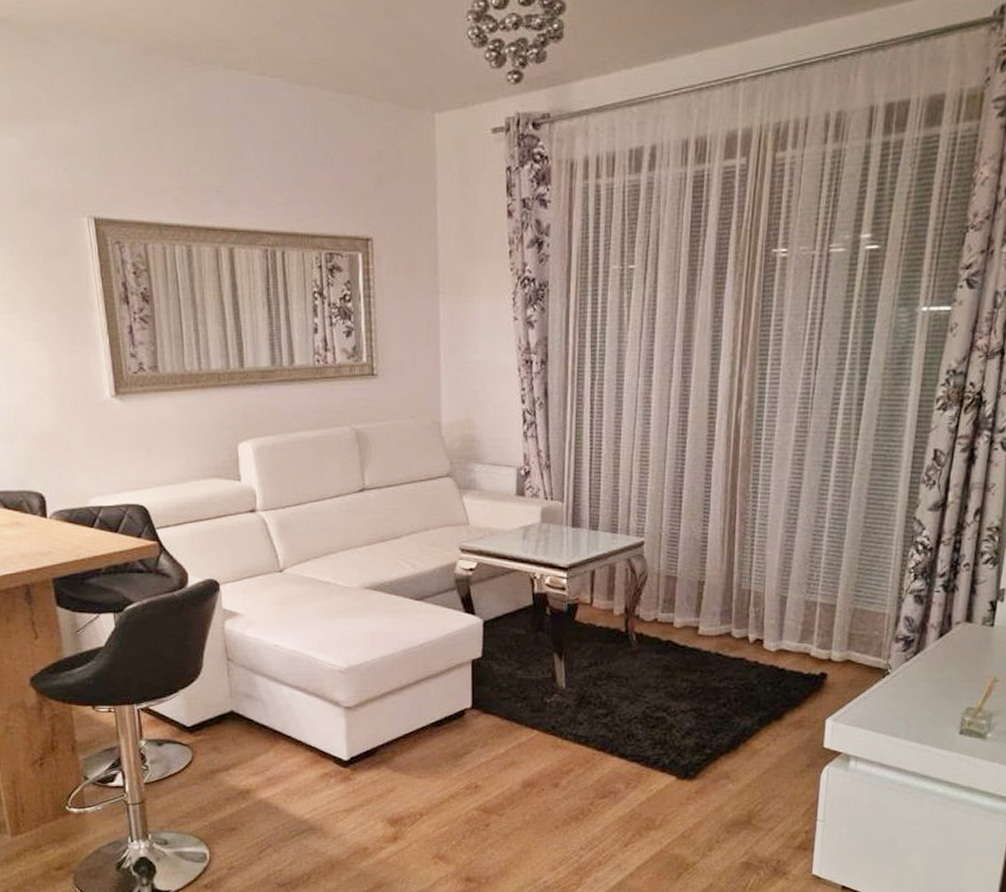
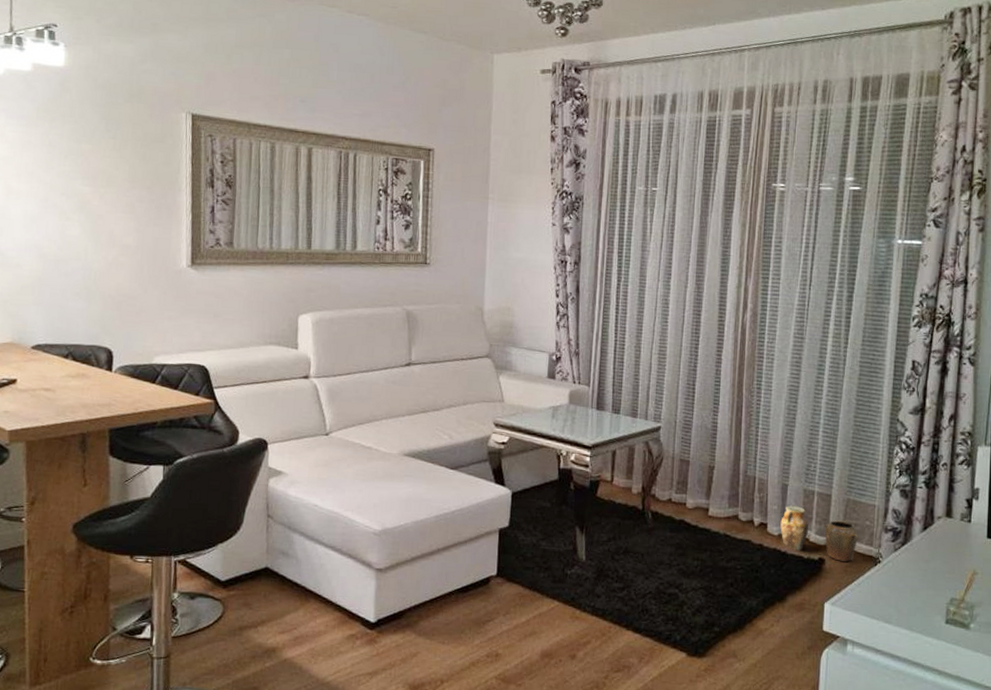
jar set: none [778,619,866,675] -> present [780,506,859,562]

